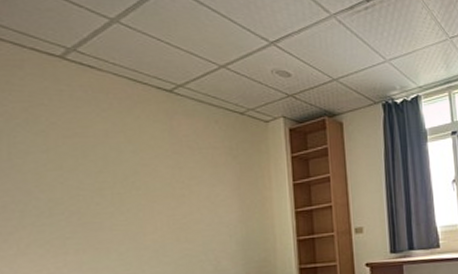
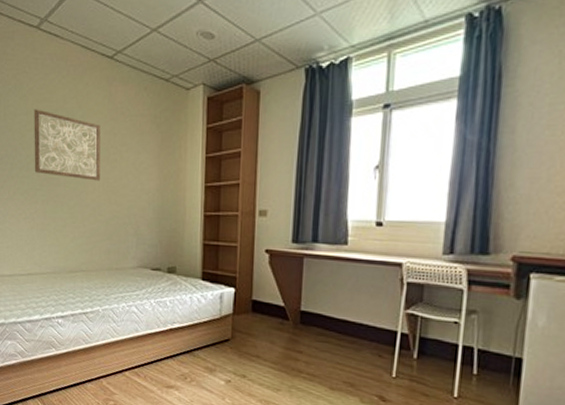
wall art: none [58,145,163,220] -> present [34,109,101,181]

